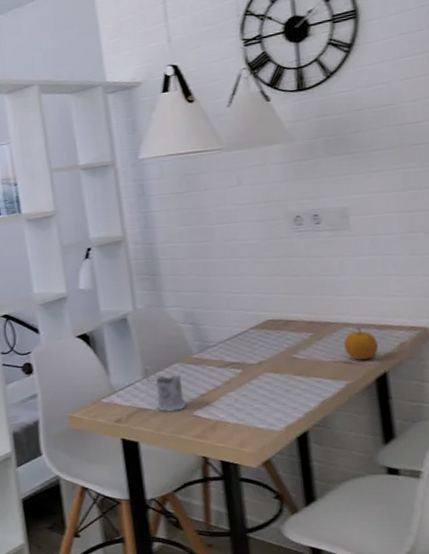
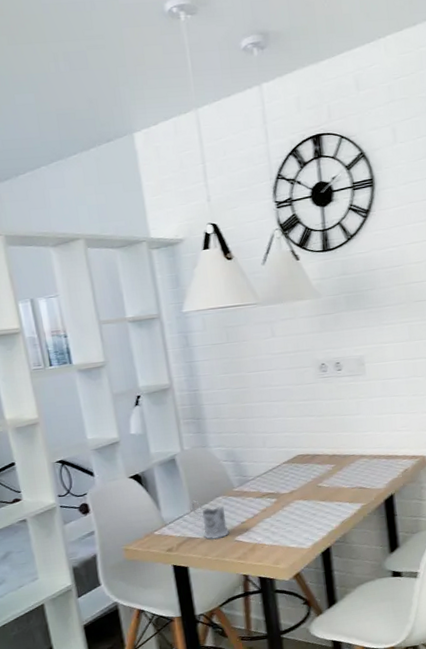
fruit: present [343,327,378,360] -> none [359,458,387,485]

